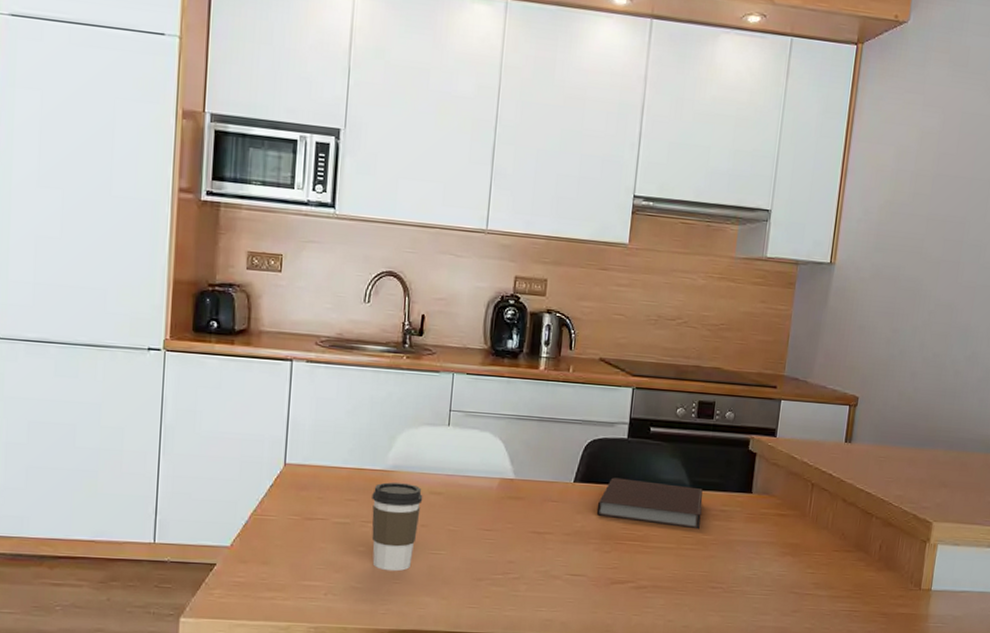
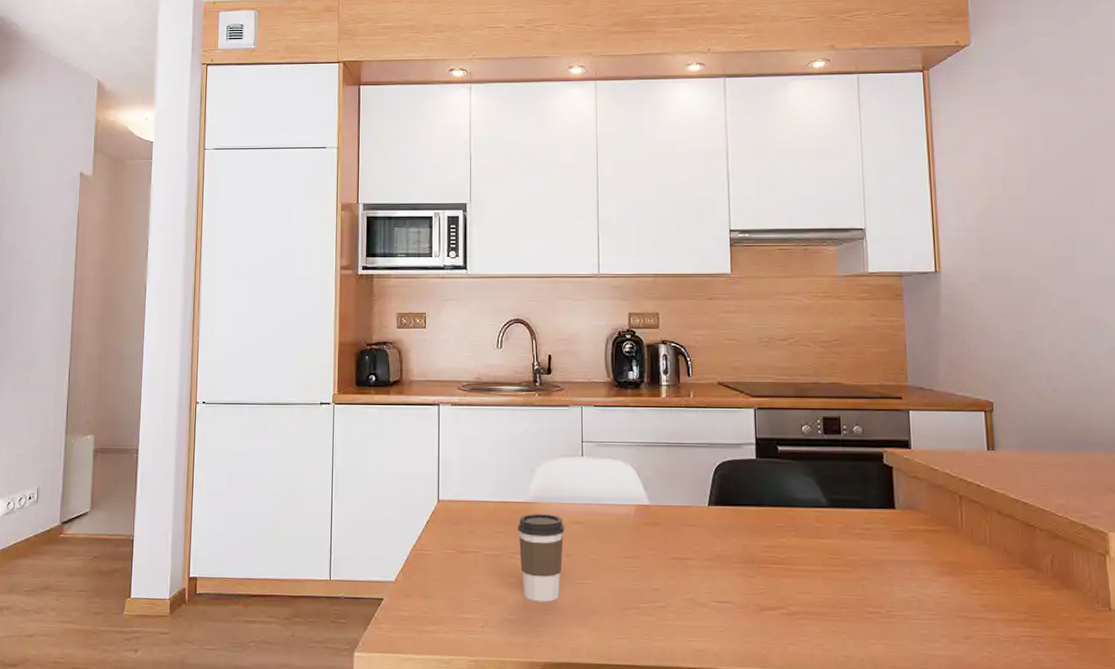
notebook: present [596,477,703,530] -> none [735,499,845,550]

